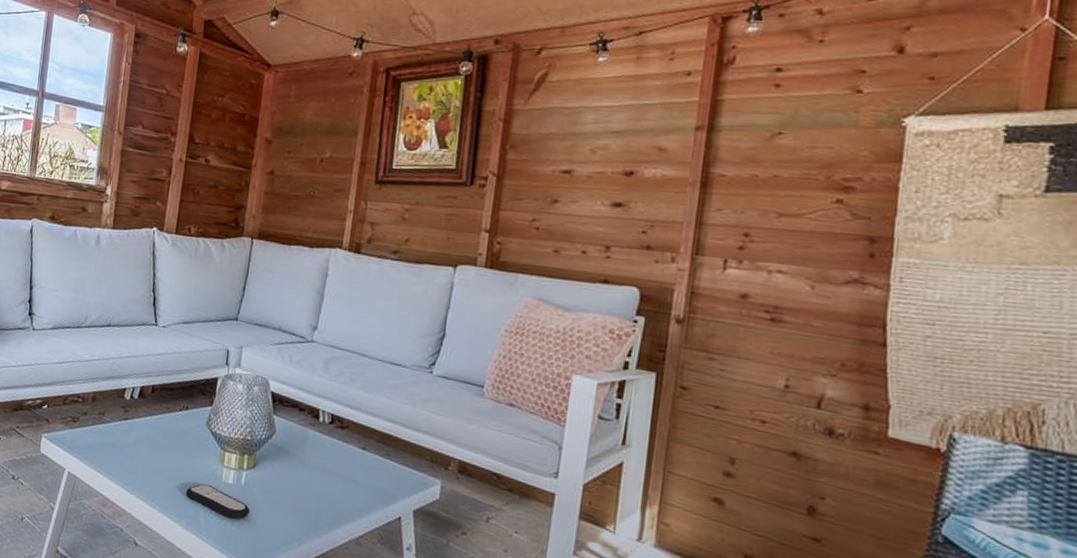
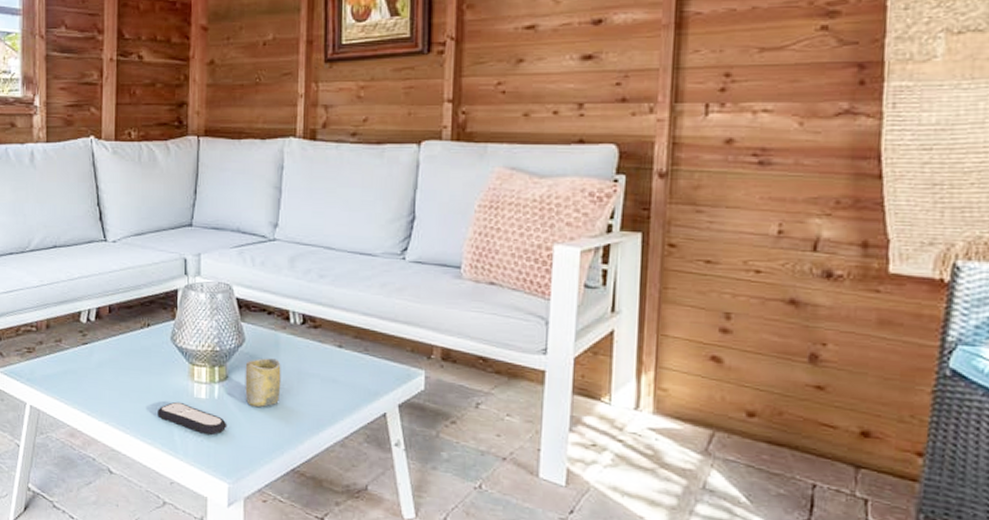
cup: none [270,451,307,498] -> present [245,358,281,407]

